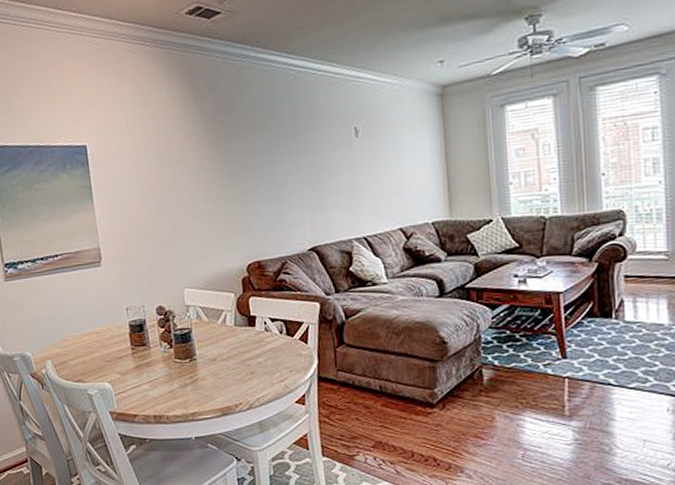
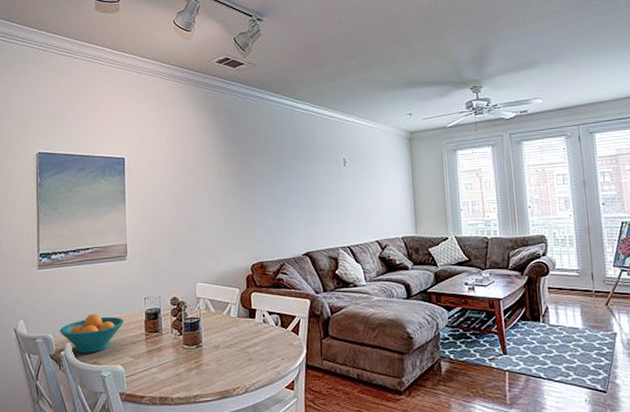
fruit bowl: none [36,327,107,371] -> present [59,313,125,353]

